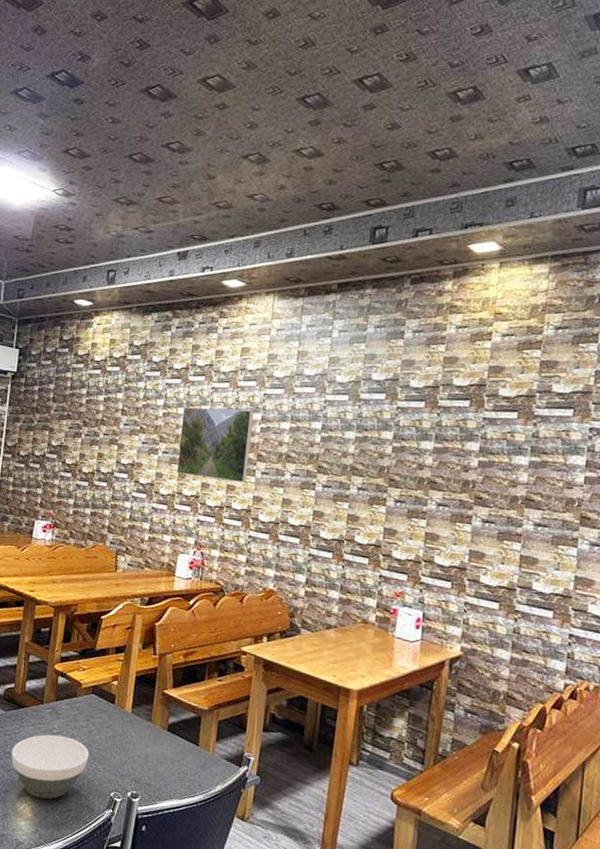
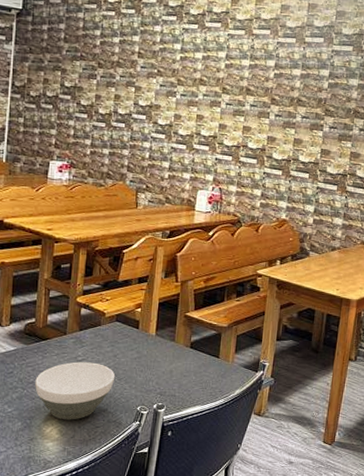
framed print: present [176,407,254,483] -> none [194,52,268,124]

